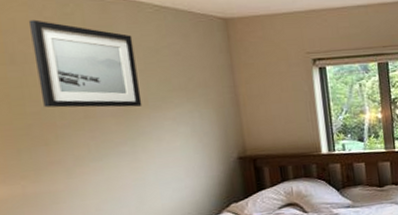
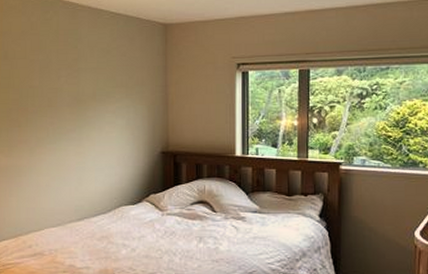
wall art: present [28,19,143,108] -> none [20,24,92,99]

